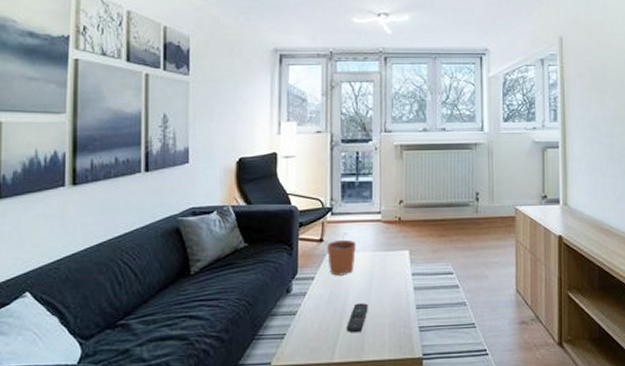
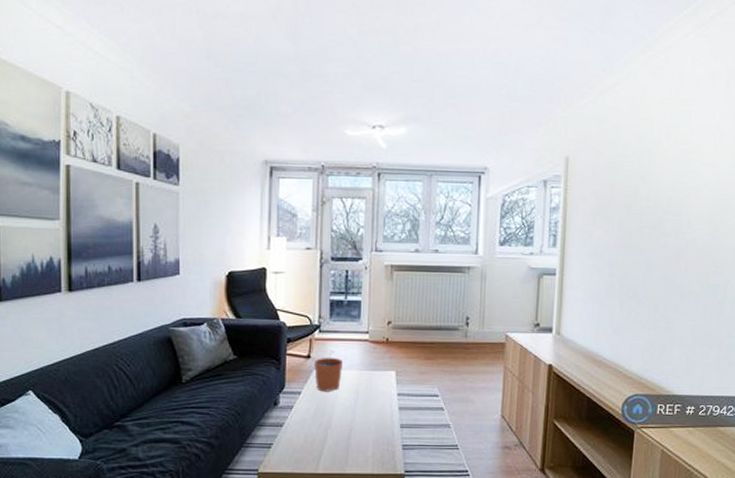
remote control: present [347,303,368,333] -> none [331,419,353,447]

